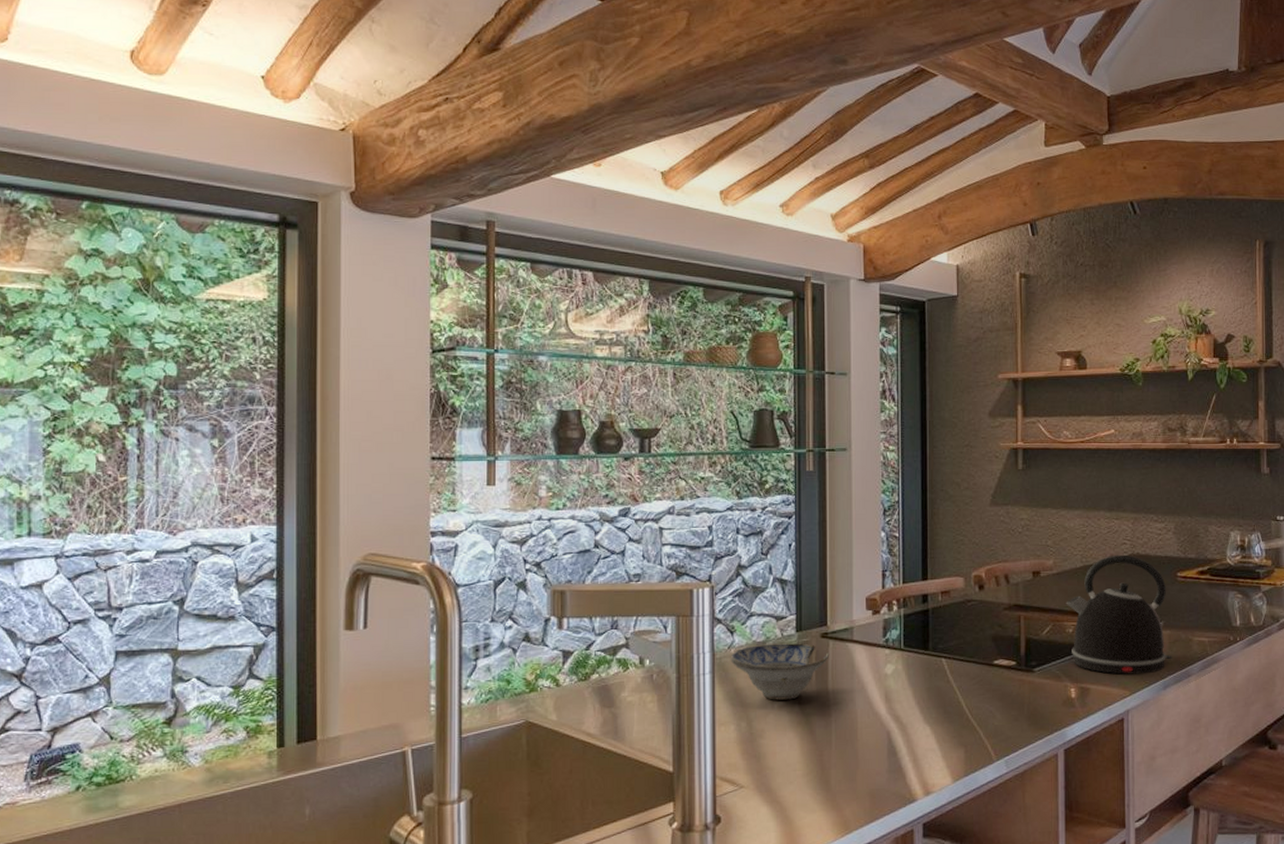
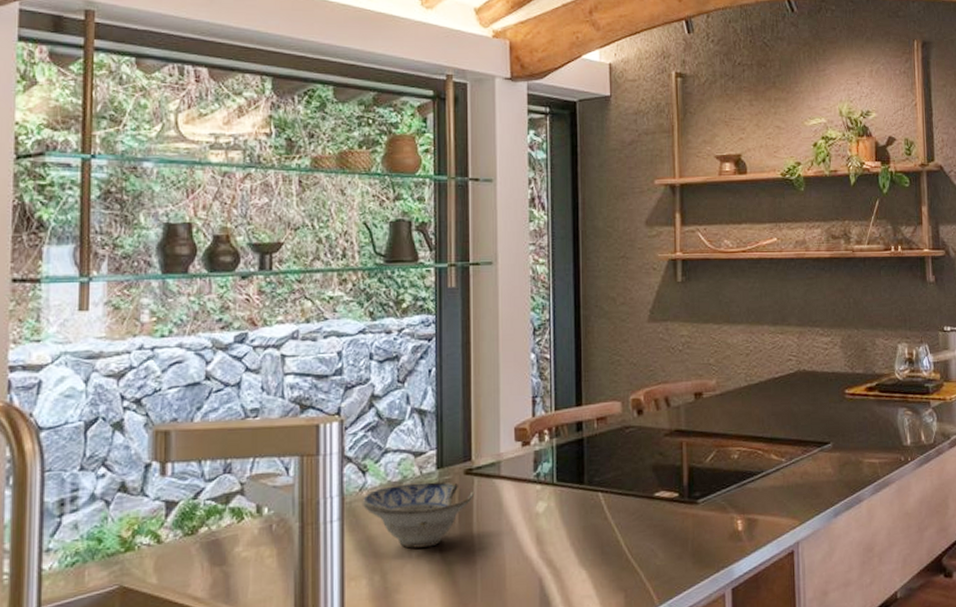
kettle: present [1065,554,1172,675] -> none [730,371,842,503]

